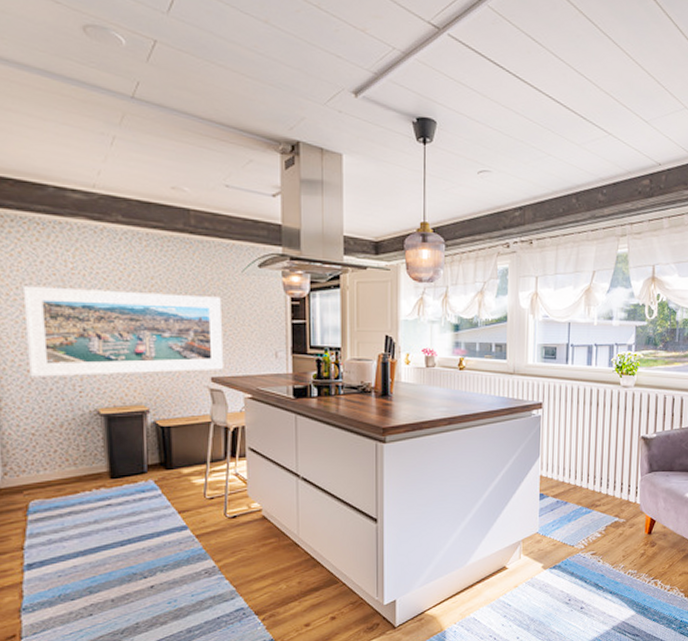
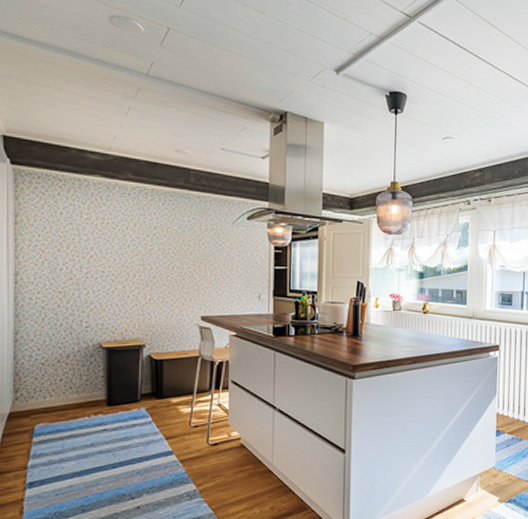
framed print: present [22,286,224,377] -> none [43,233,214,314]

